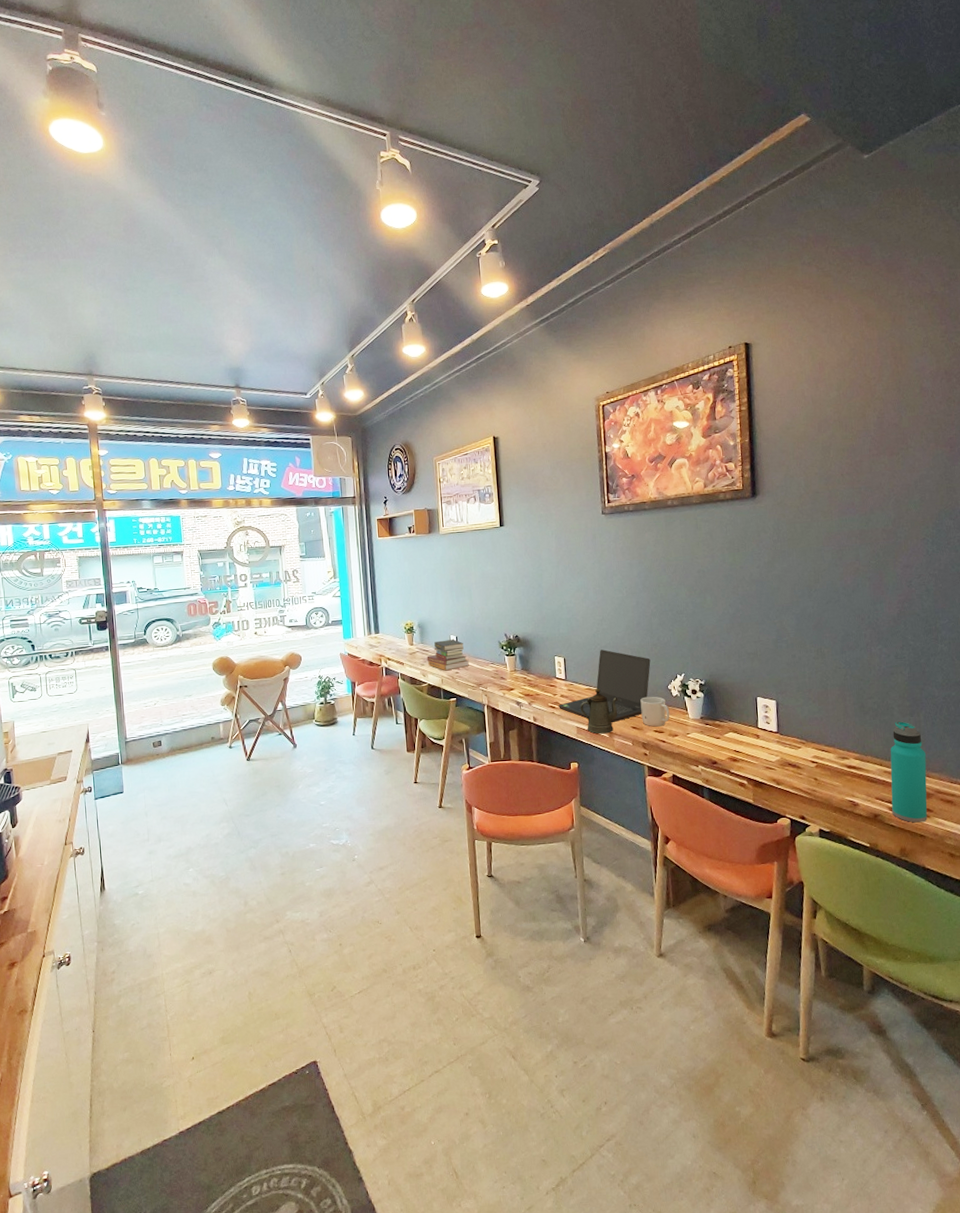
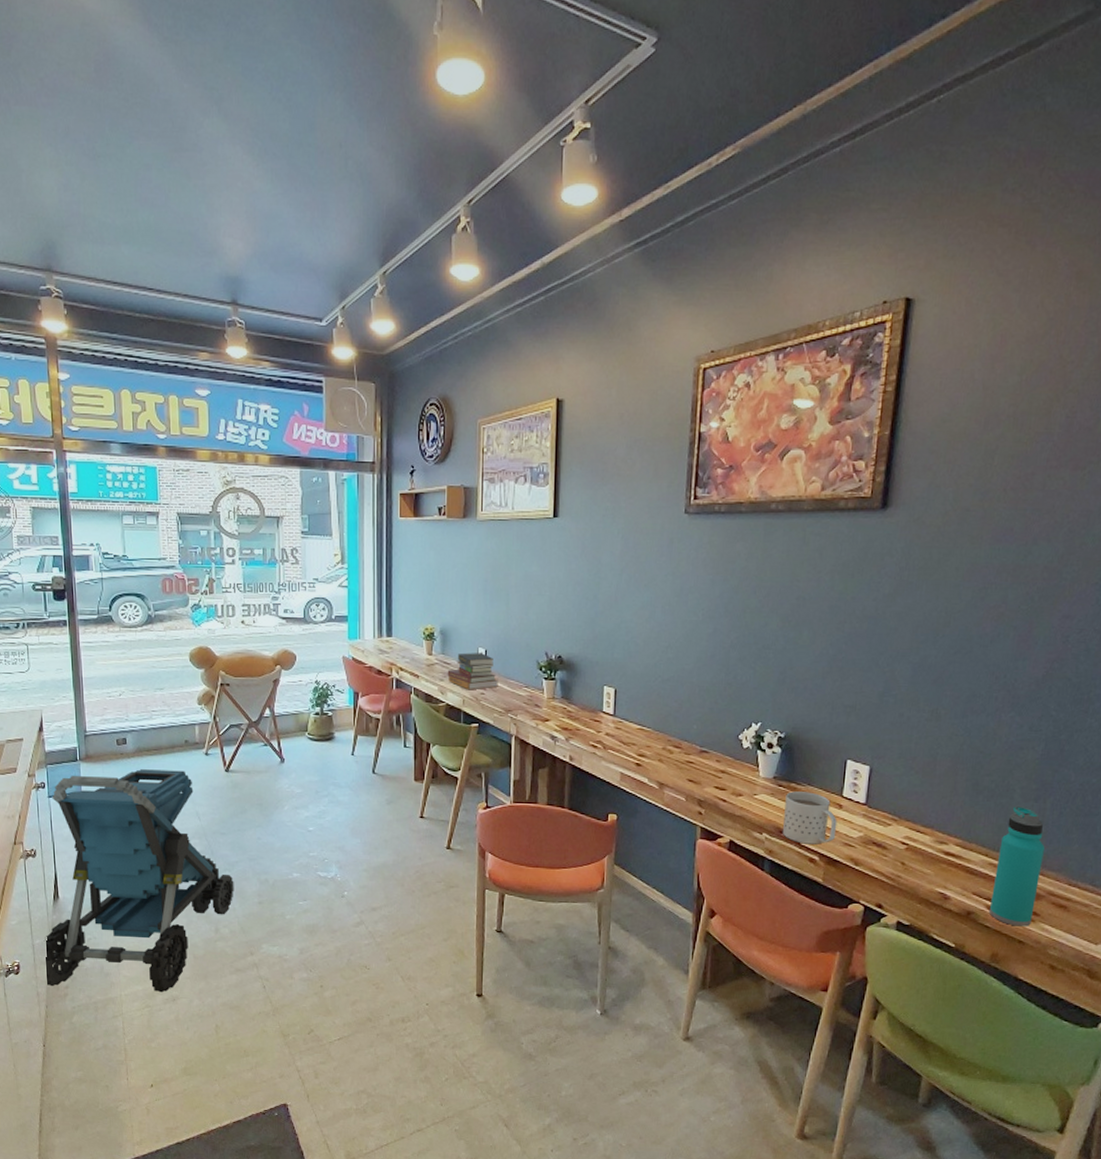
baby buggy: none [92,763,260,974] -> present [44,769,234,993]
laptop: present [559,649,651,723] -> none [602,683,722,773]
coffee pot: present [580,688,618,734] -> none [627,729,675,784]
mug: present [640,696,670,727] -> none [701,745,737,783]
mug: none [712,727,758,772] -> present [782,791,837,845]

